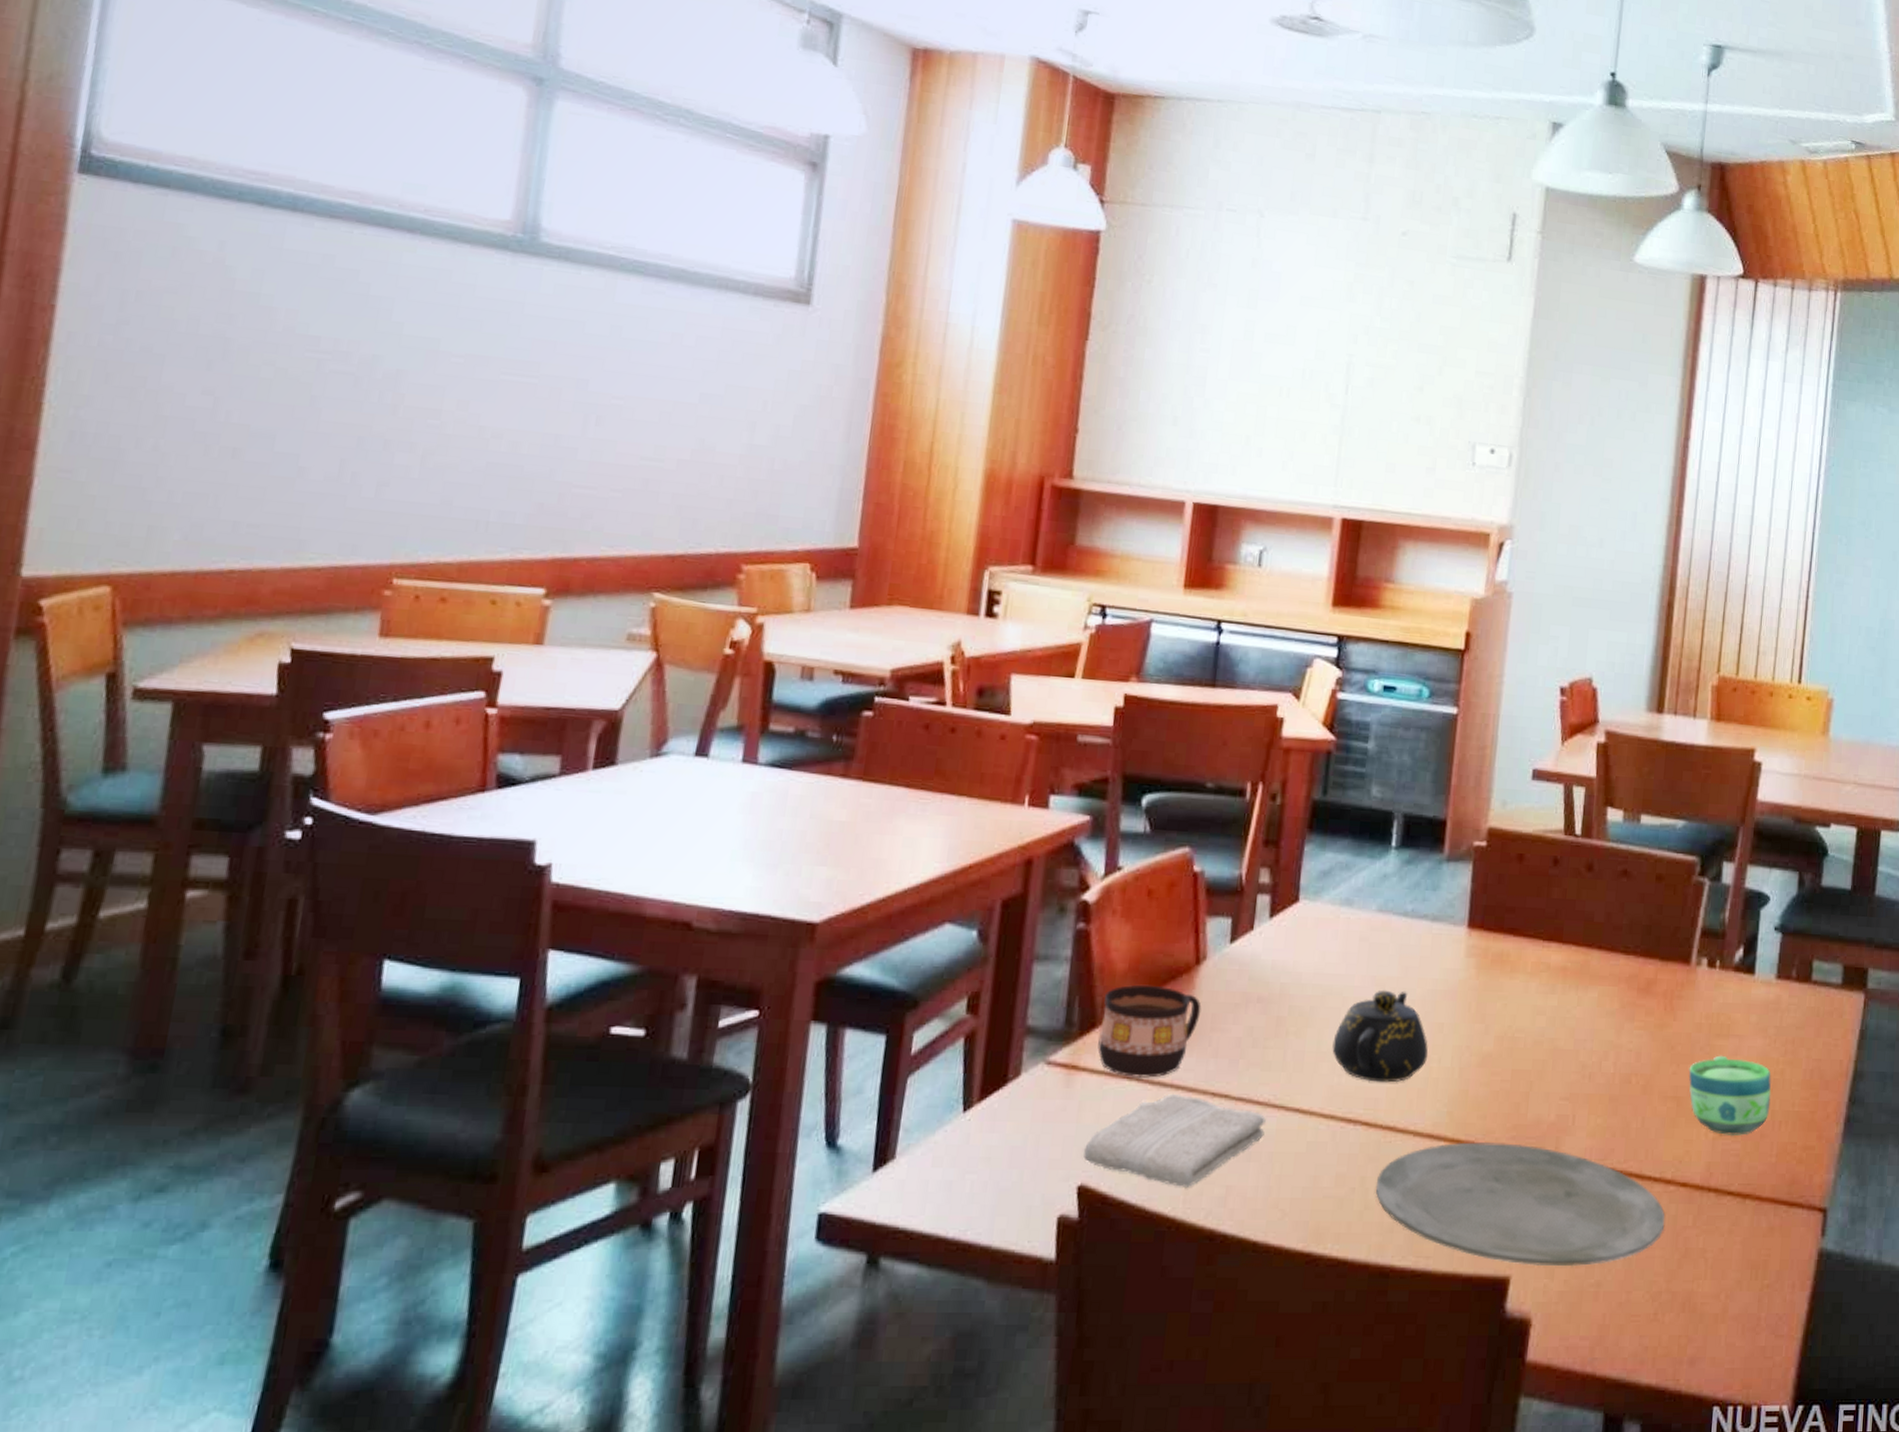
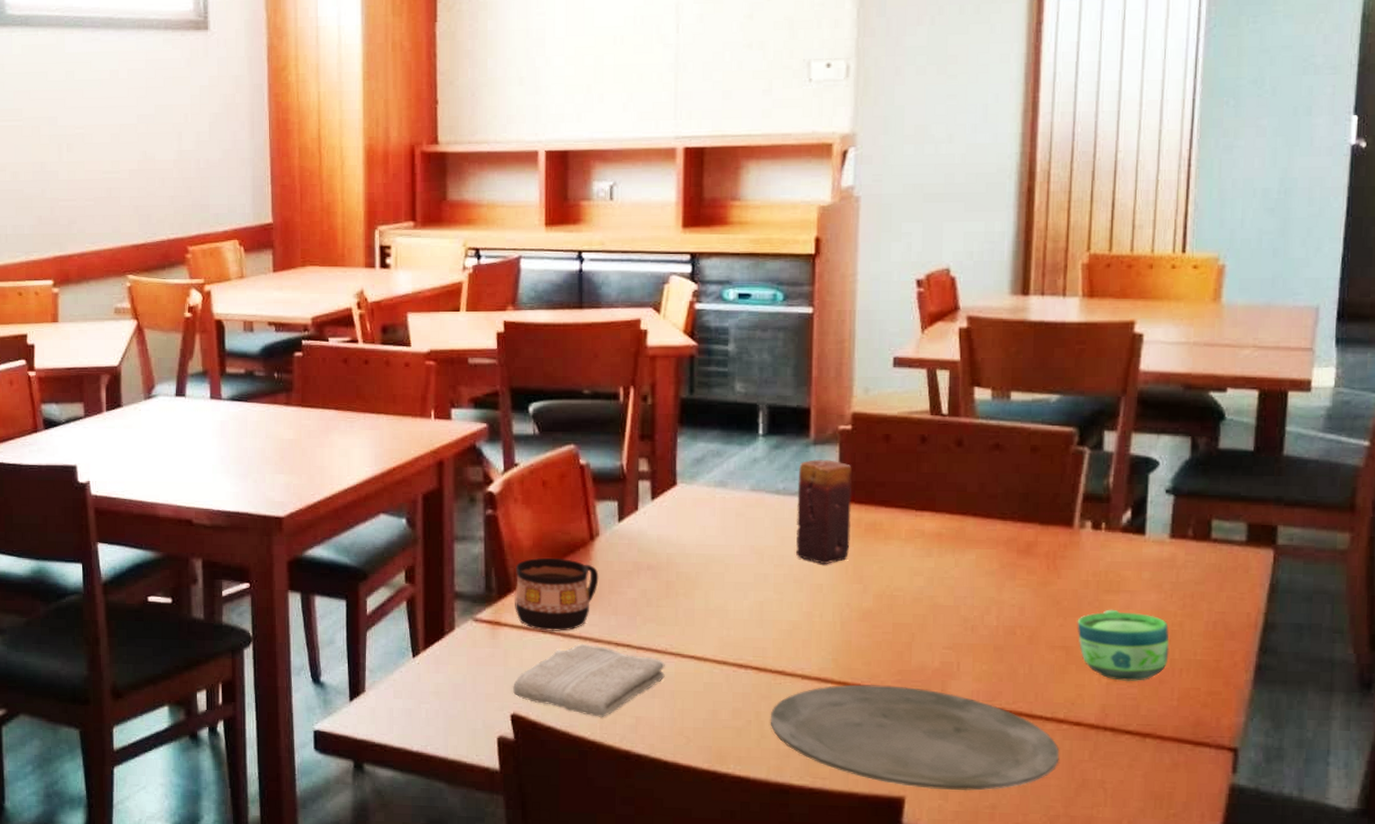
teapot: present [1332,991,1428,1083] -> none [719,558,809,635]
candle: none [1419,878,1484,1000] -> present [796,459,852,564]

